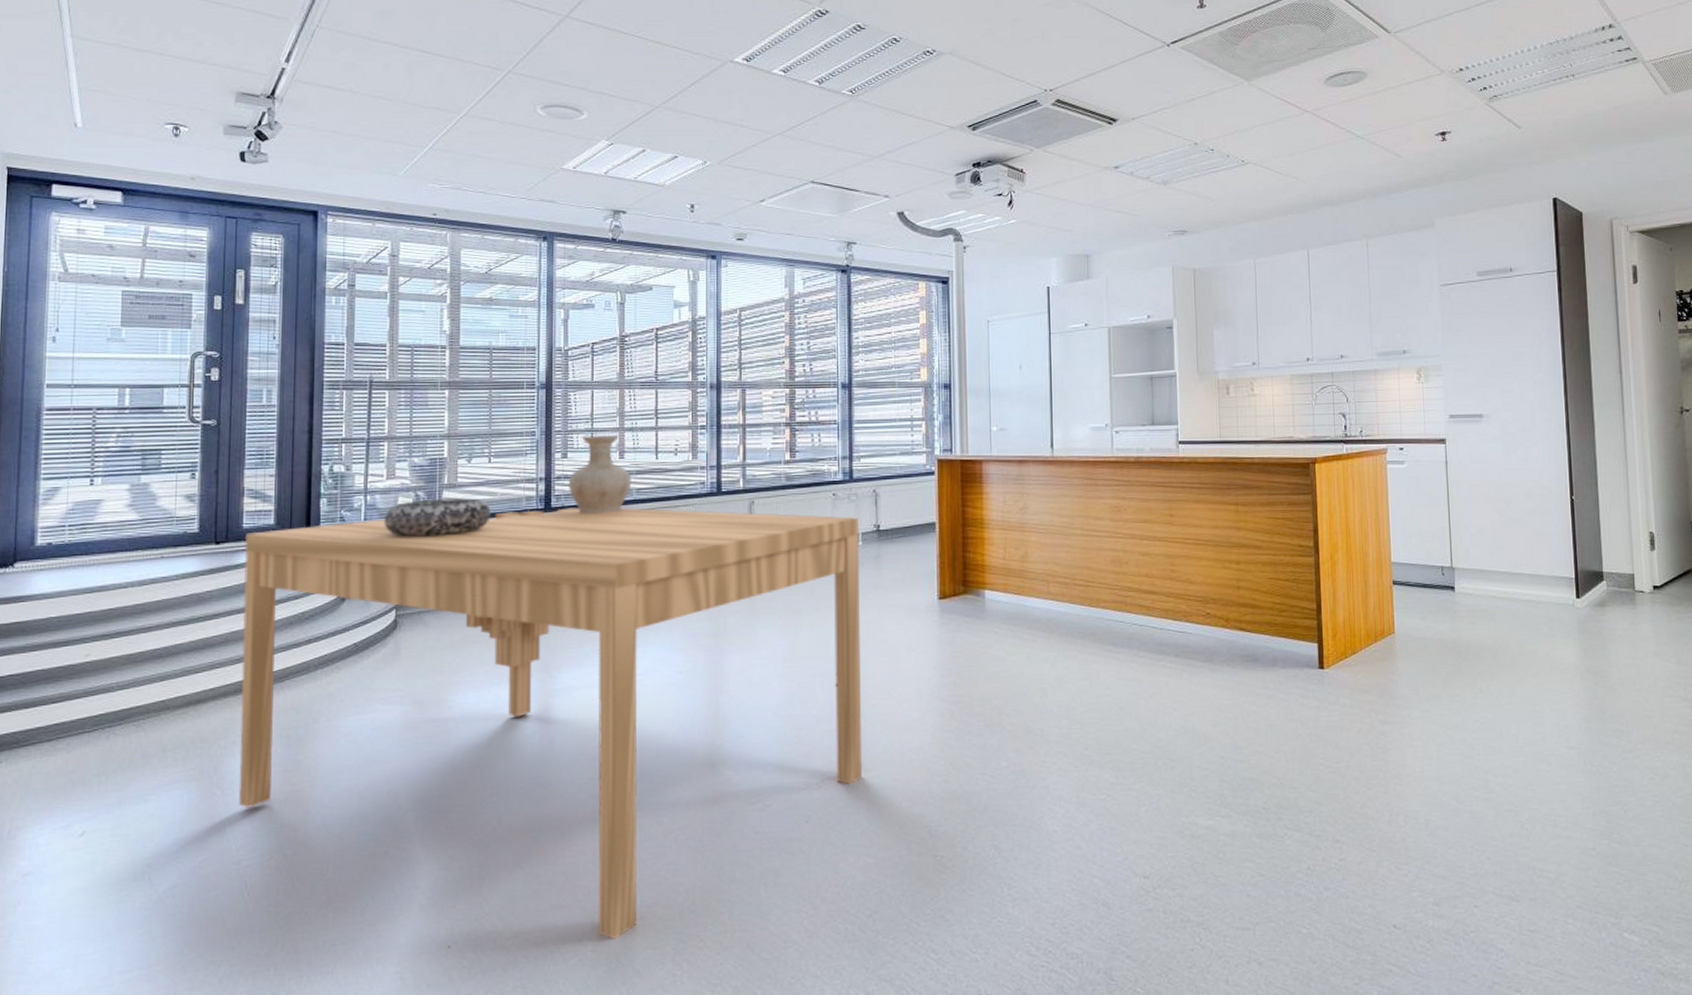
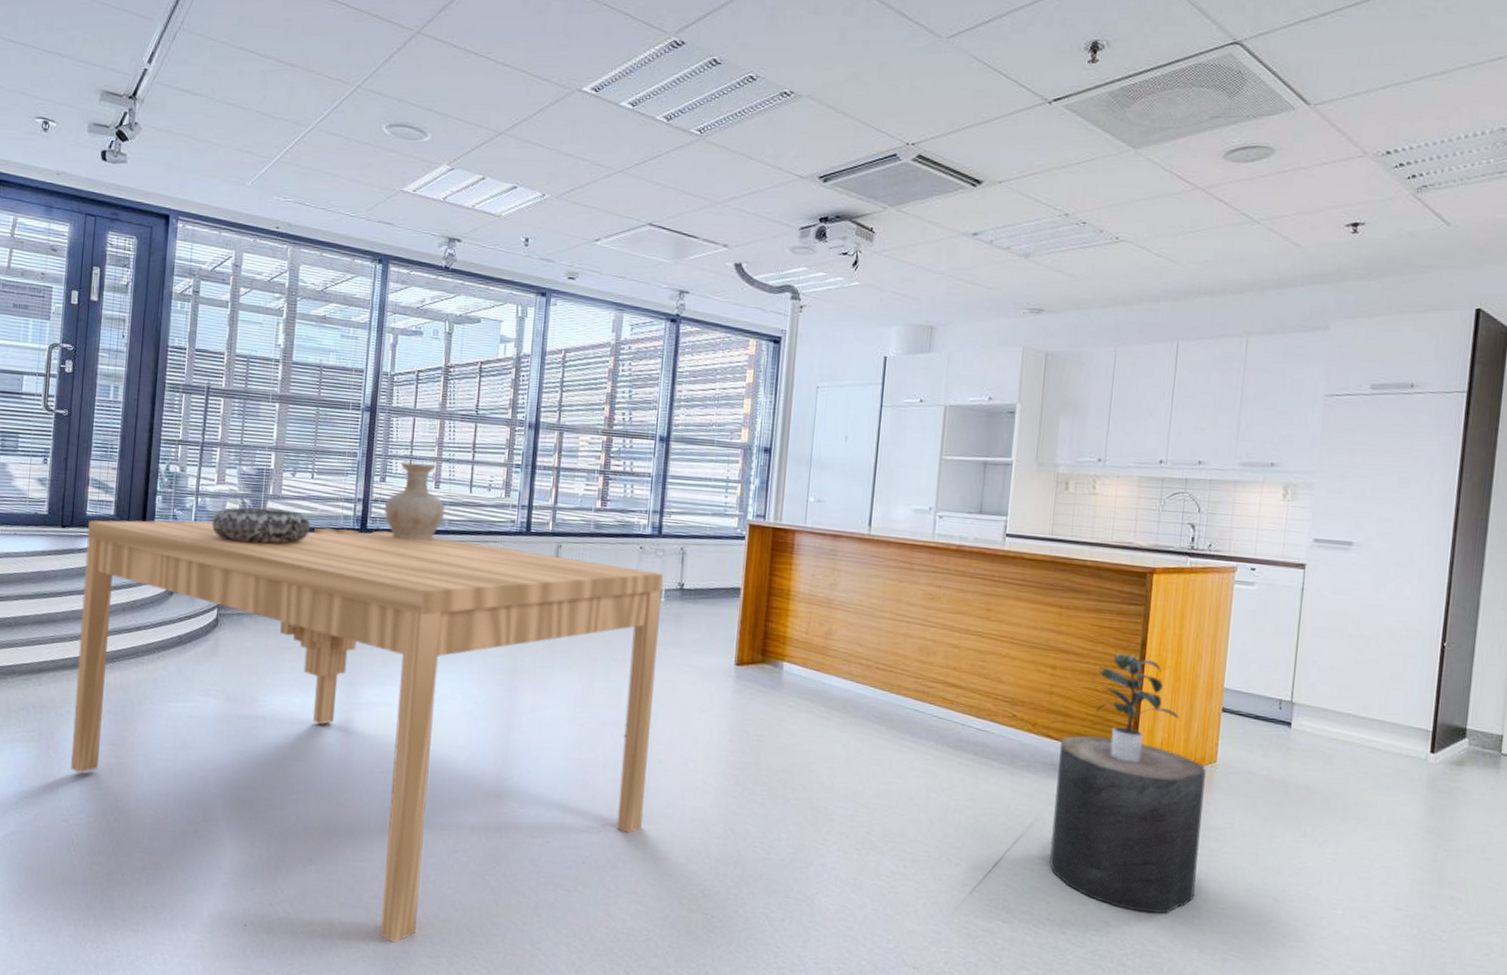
stool: none [1252,623,1393,788] -> present [1048,735,1207,914]
potted plant: none [1279,541,1357,645] -> present [1096,653,1180,764]

